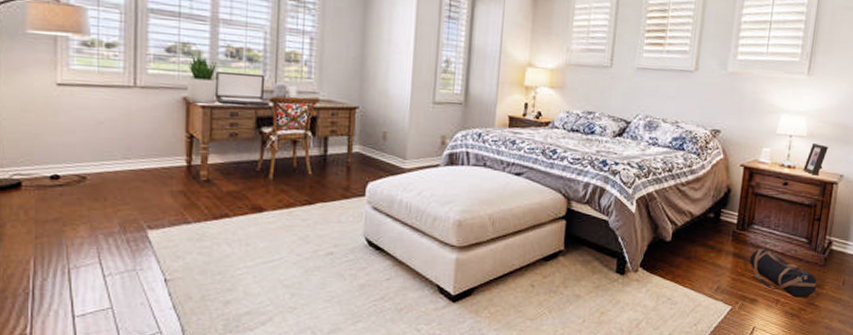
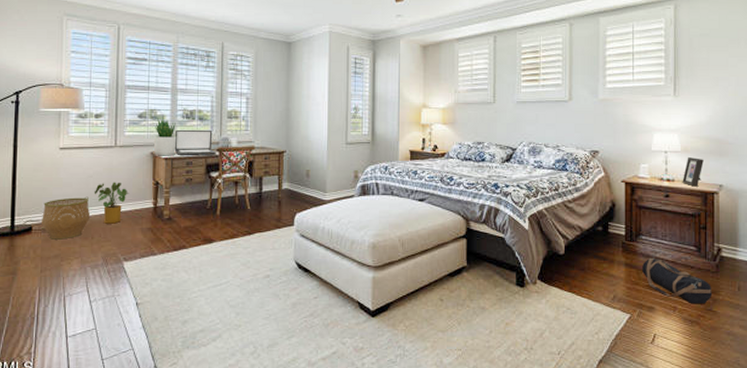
basket: none [35,147,100,200] -> present [42,196,90,240]
house plant: none [106,131,155,184] -> present [94,182,130,224]

